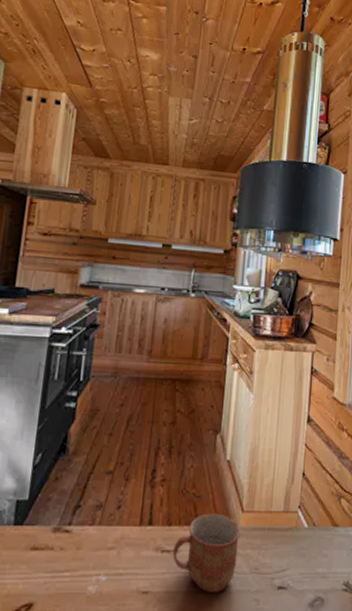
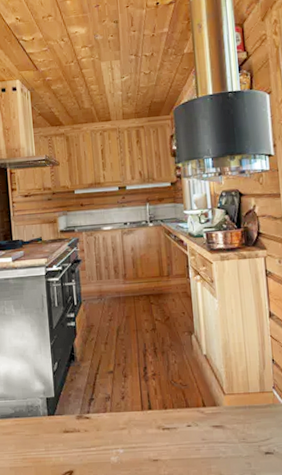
mug: present [172,513,241,594] -> none [171,397,226,460]

